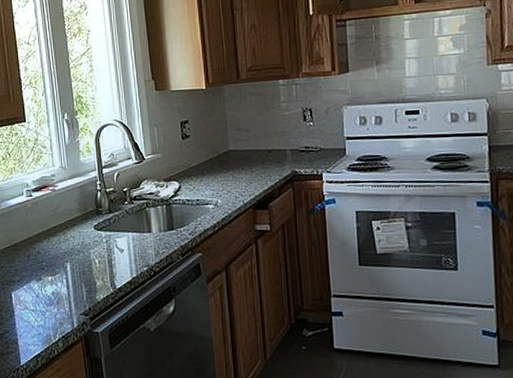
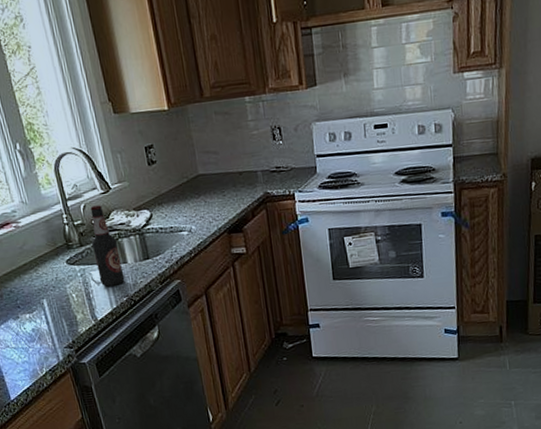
bottle: none [120,174,148,255] -> present [90,205,125,287]

